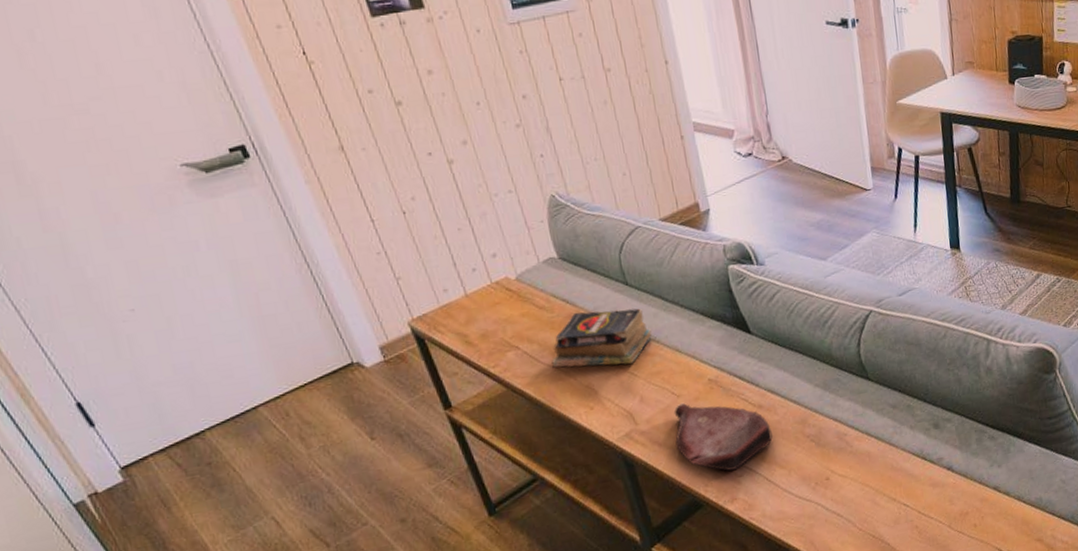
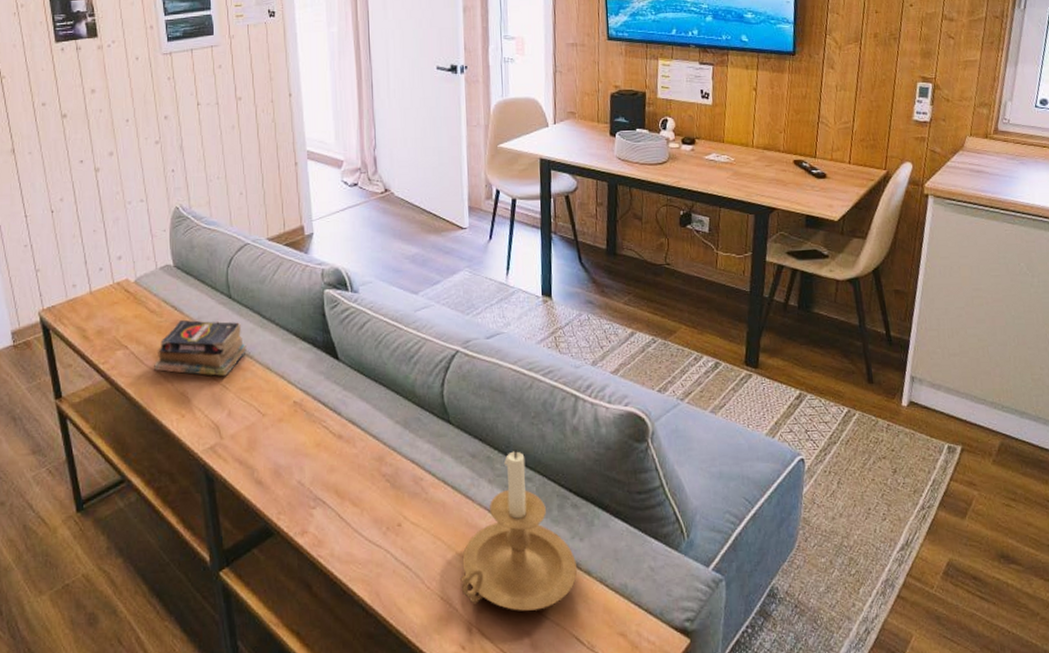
bottle: present [674,402,773,471] -> none [255,422,349,501]
candle holder: none [890,395,997,537] -> present [460,450,577,611]

